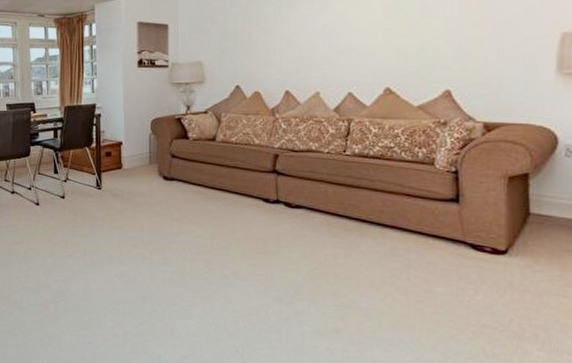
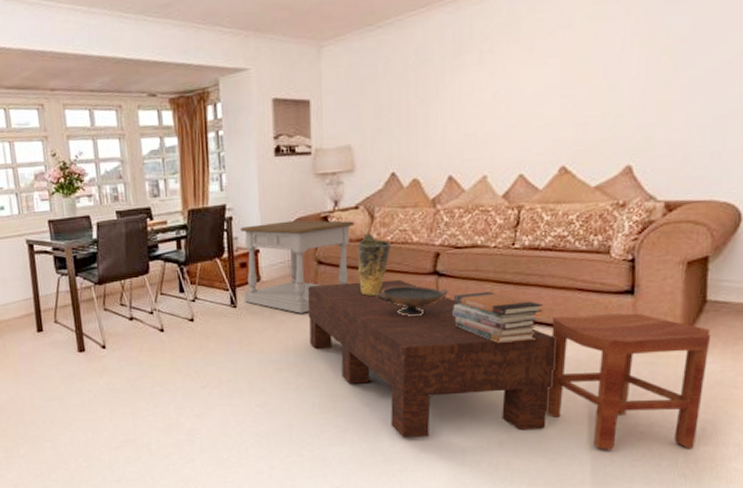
side table: none [107,120,204,198] -> present [241,220,355,314]
coffee table: none [162,175,387,320] -> present [307,279,556,438]
vase: none [206,135,235,188] -> present [357,234,391,297]
decorative bowl: none [222,181,286,208] -> present [376,285,448,316]
book stack: none [291,191,374,238] -> present [453,291,543,343]
stool: none [379,218,537,352] -> present [545,313,712,450]

